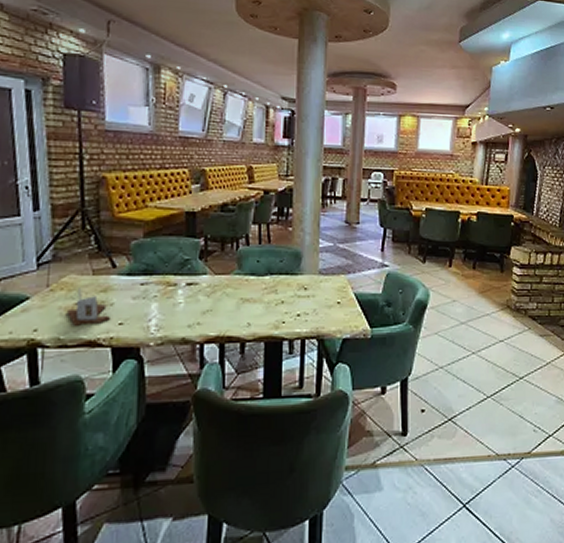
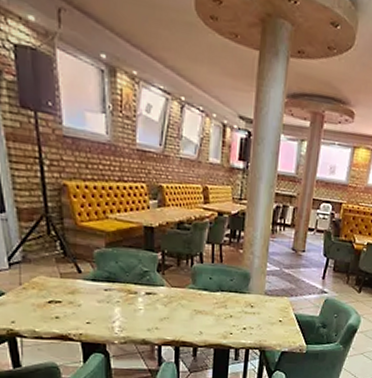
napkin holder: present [66,287,111,326] -> none [39,288,80,322]

